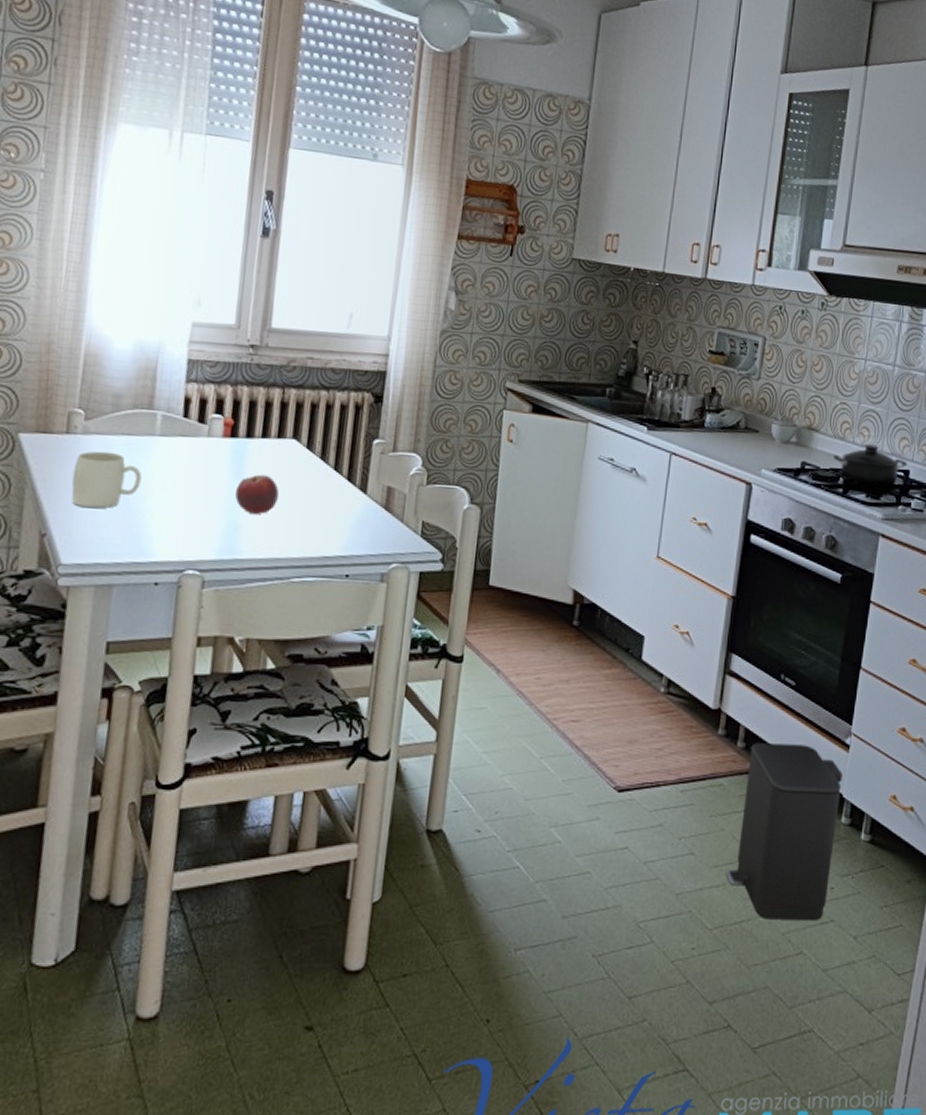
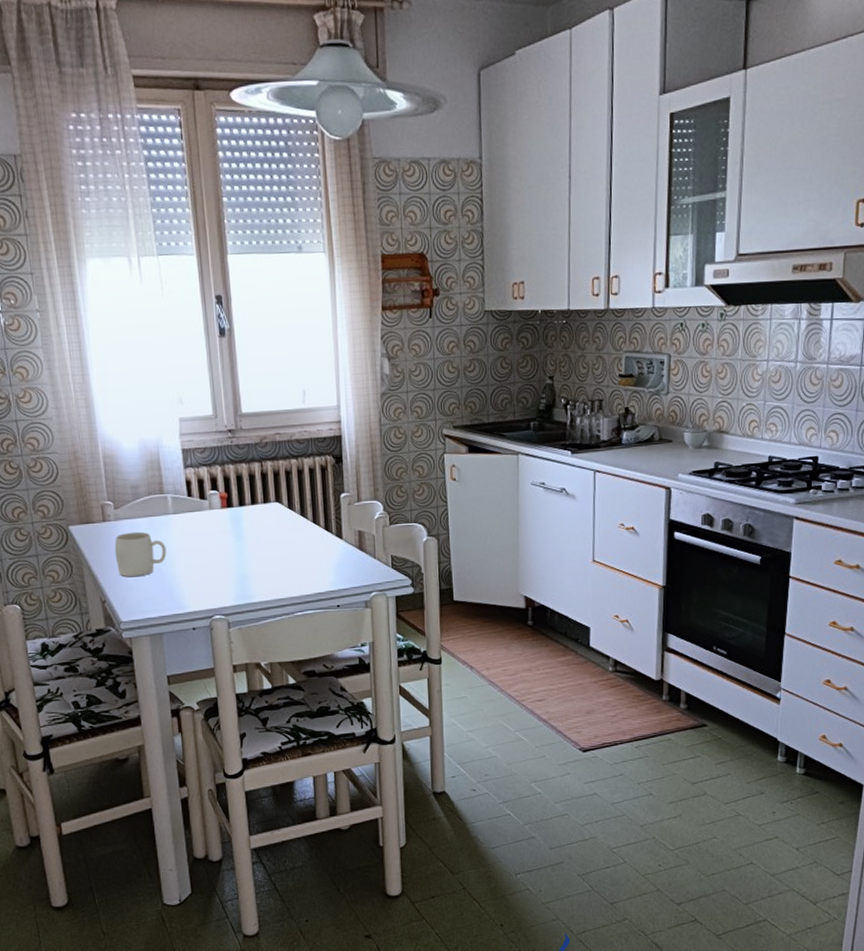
fruit: present [234,474,279,514] -> none [239,534,273,566]
pedal bin: present [725,743,843,920] -> none [680,701,776,840]
saucepan: present [833,444,907,495] -> none [744,438,815,483]

